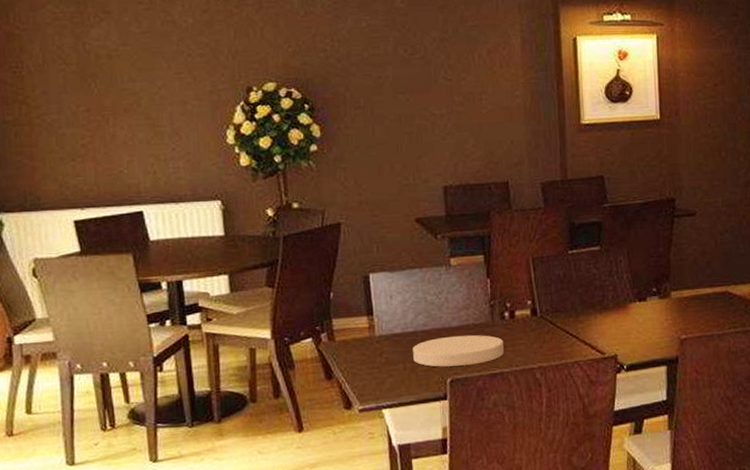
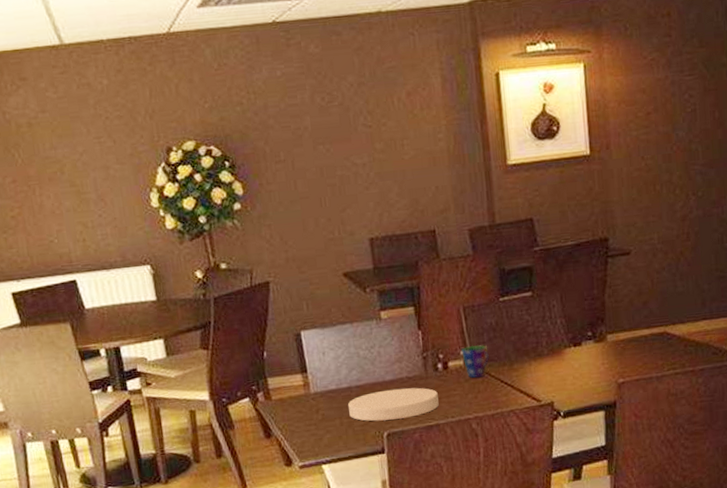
cup: none [528,295,556,328] -> present [460,344,489,378]

